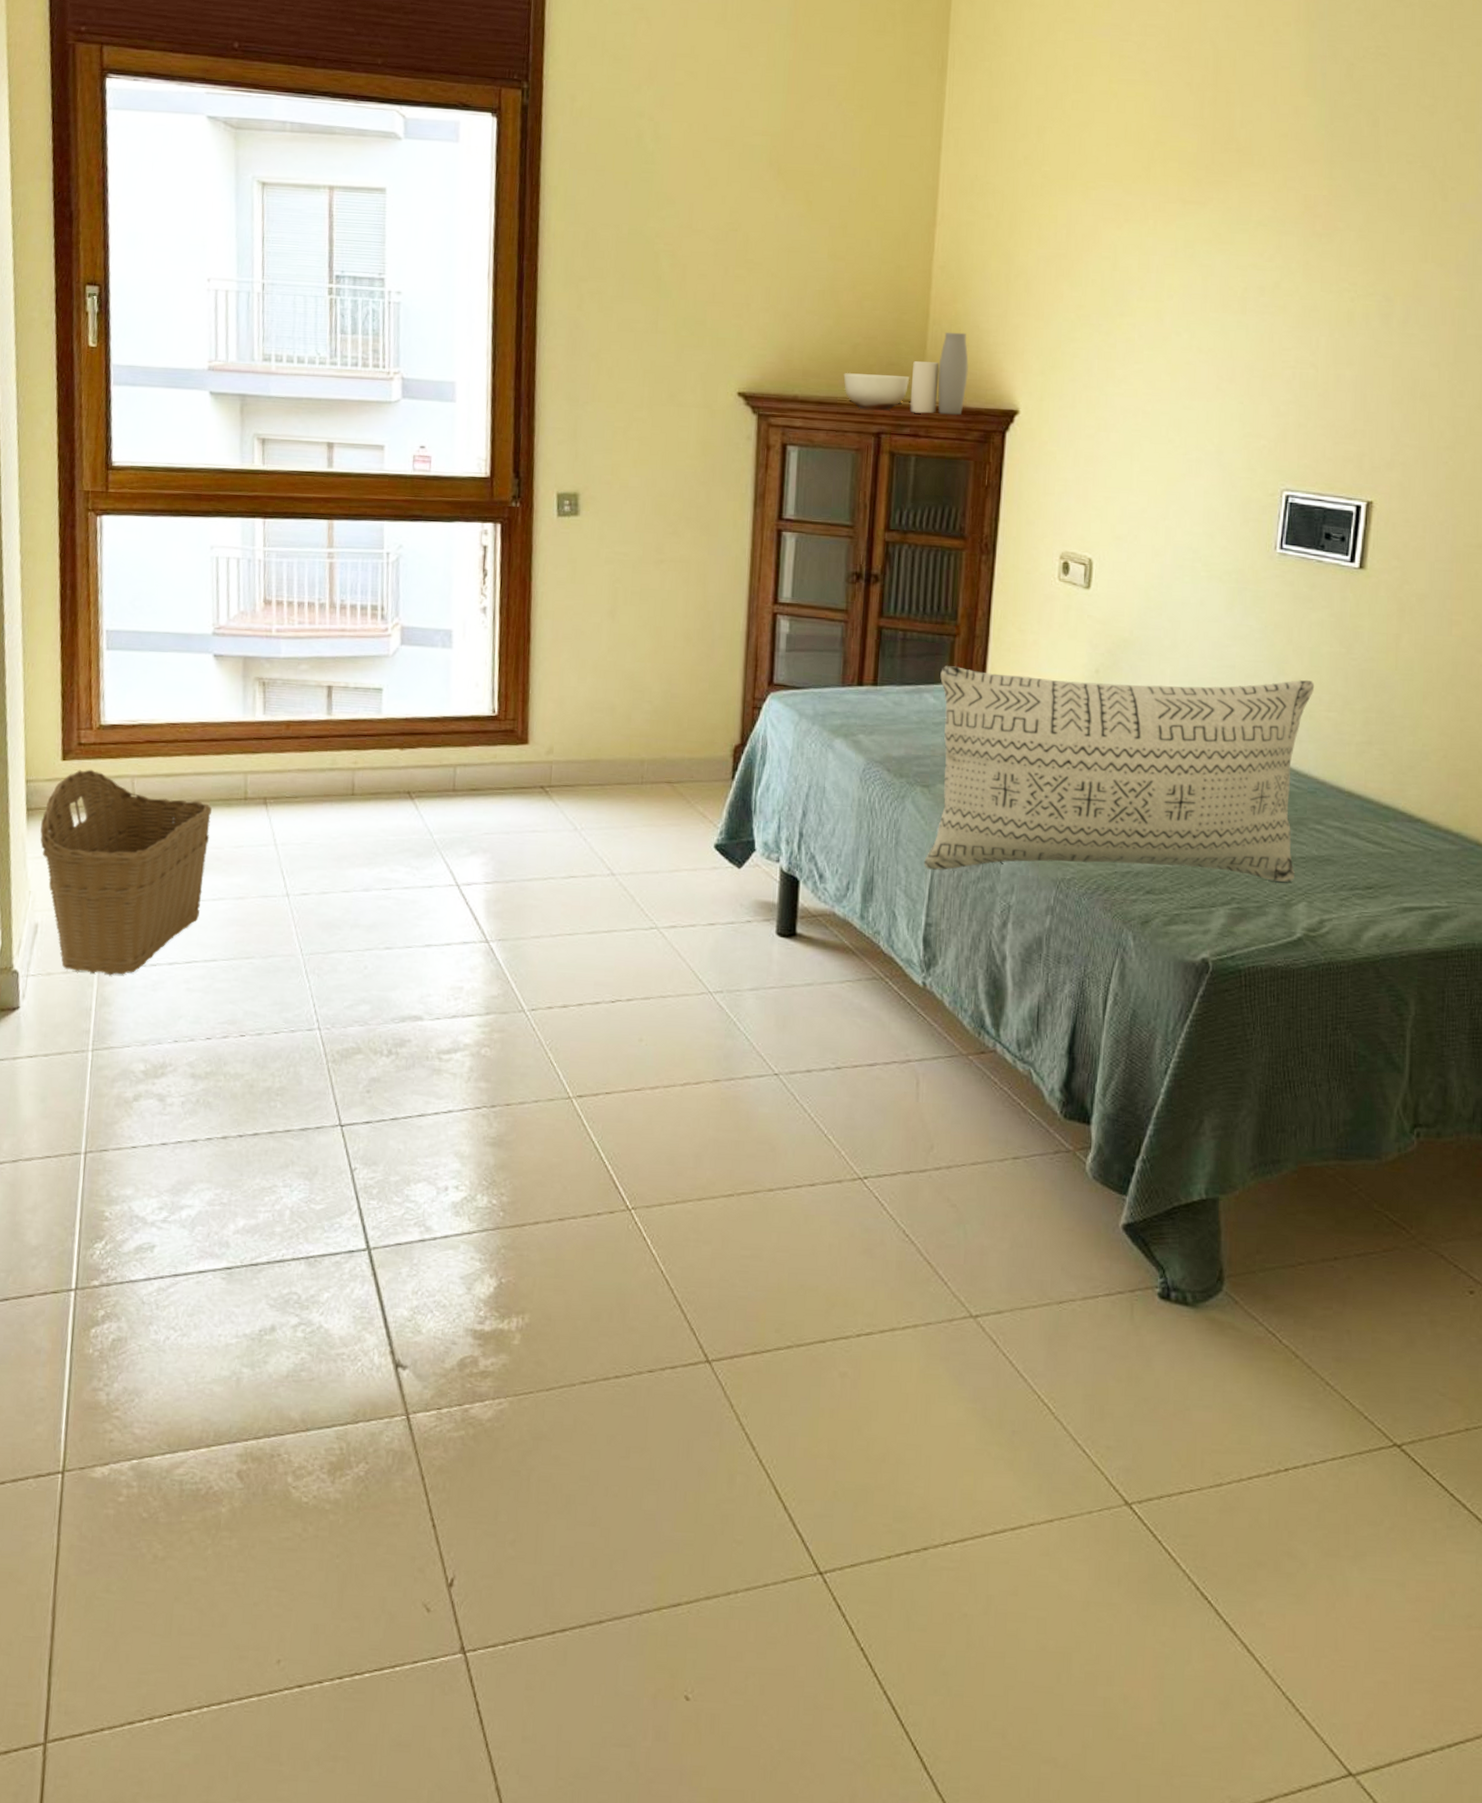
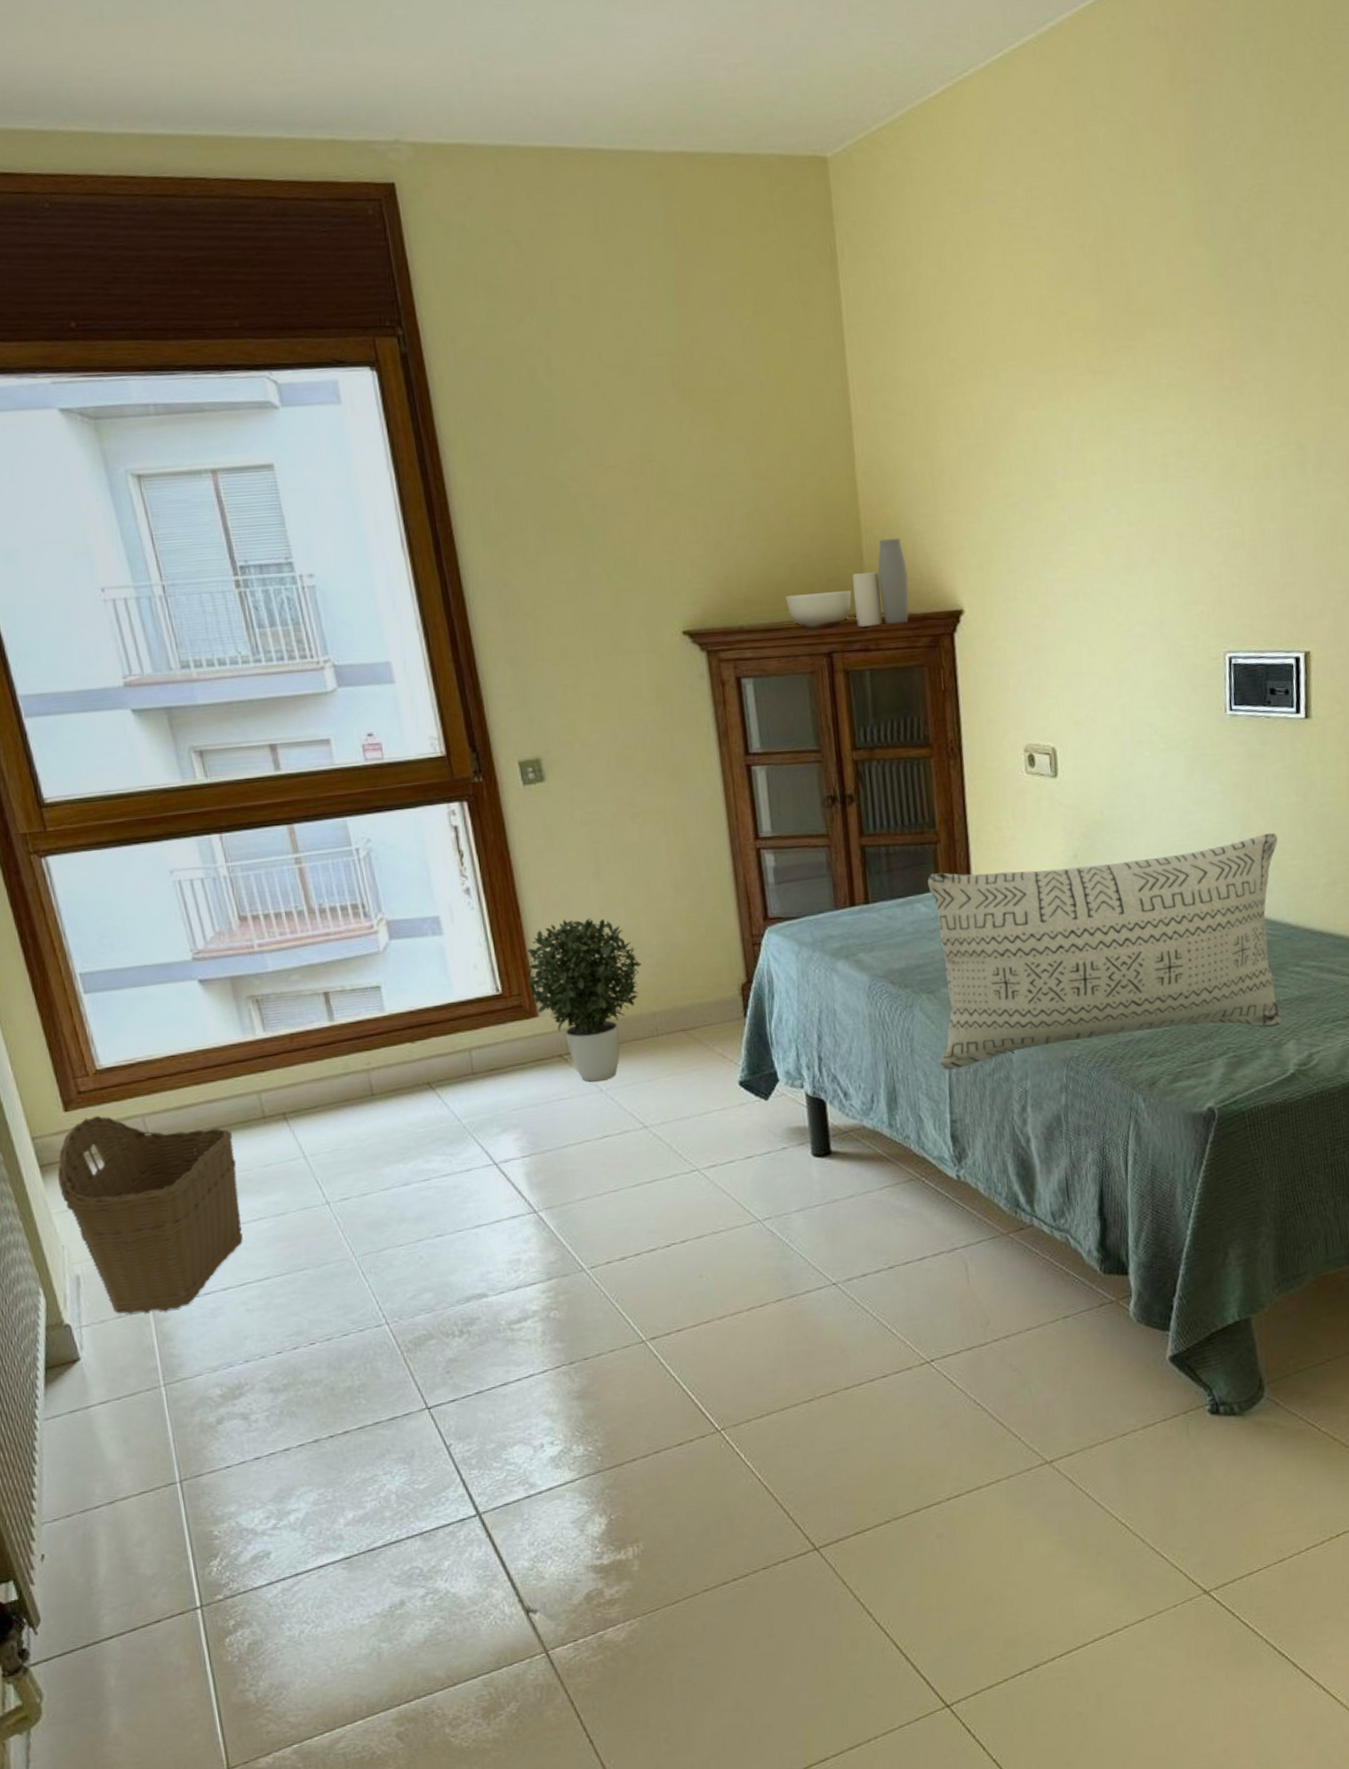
potted plant: none [525,652,639,820] -> present [527,918,641,1082]

